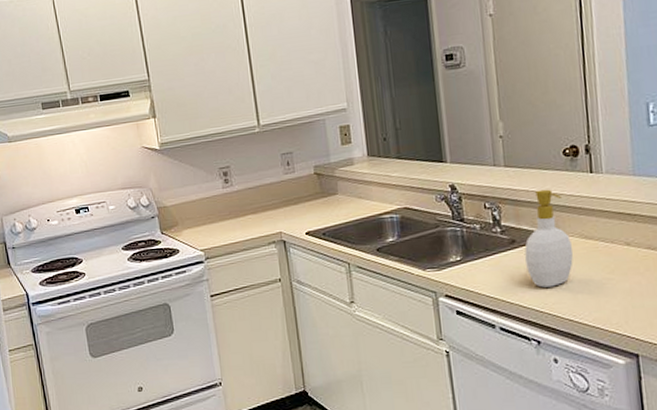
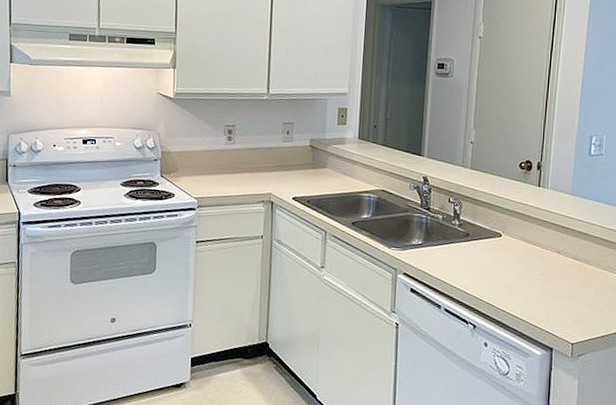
soap bottle: present [524,189,573,288] -> none [475,194,514,280]

